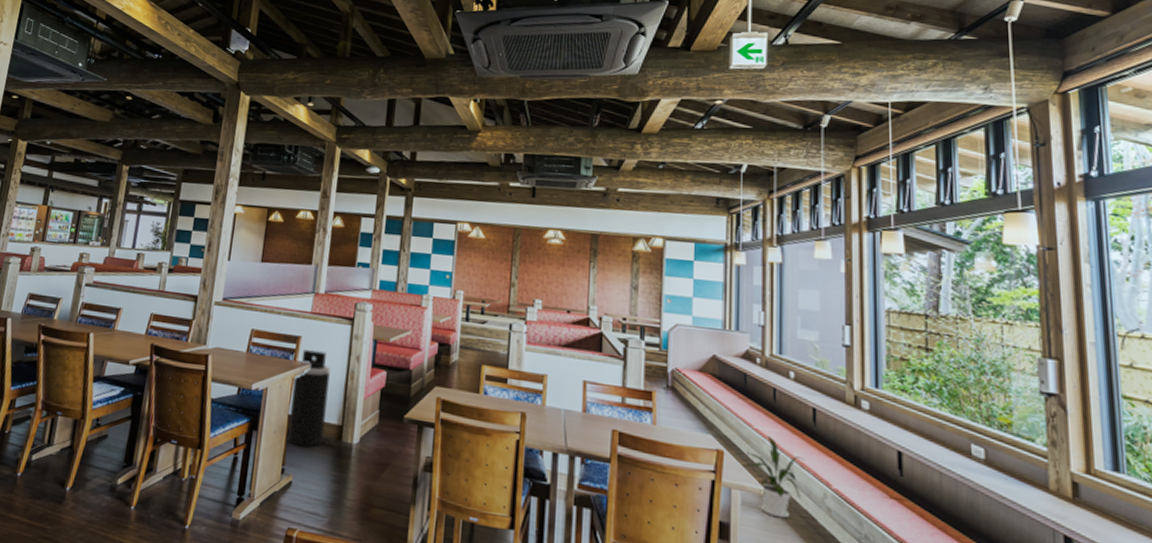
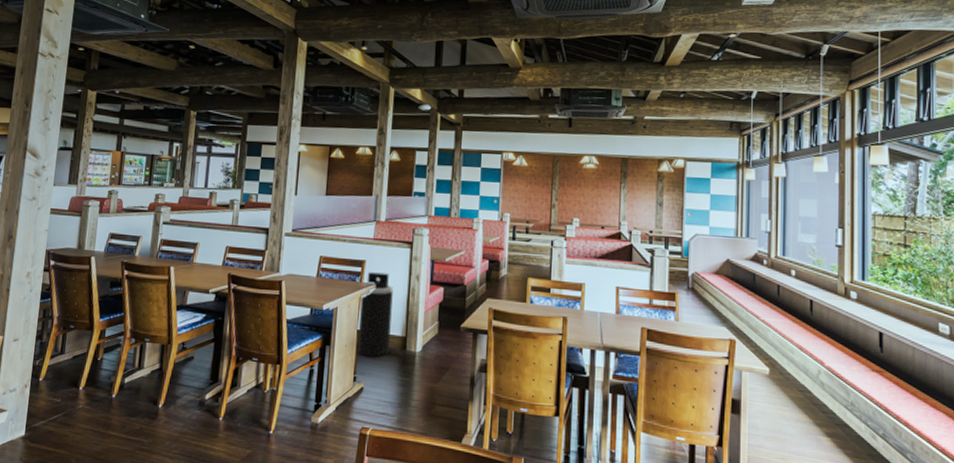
house plant: present [742,436,804,519] -> none [751,326,802,393]

